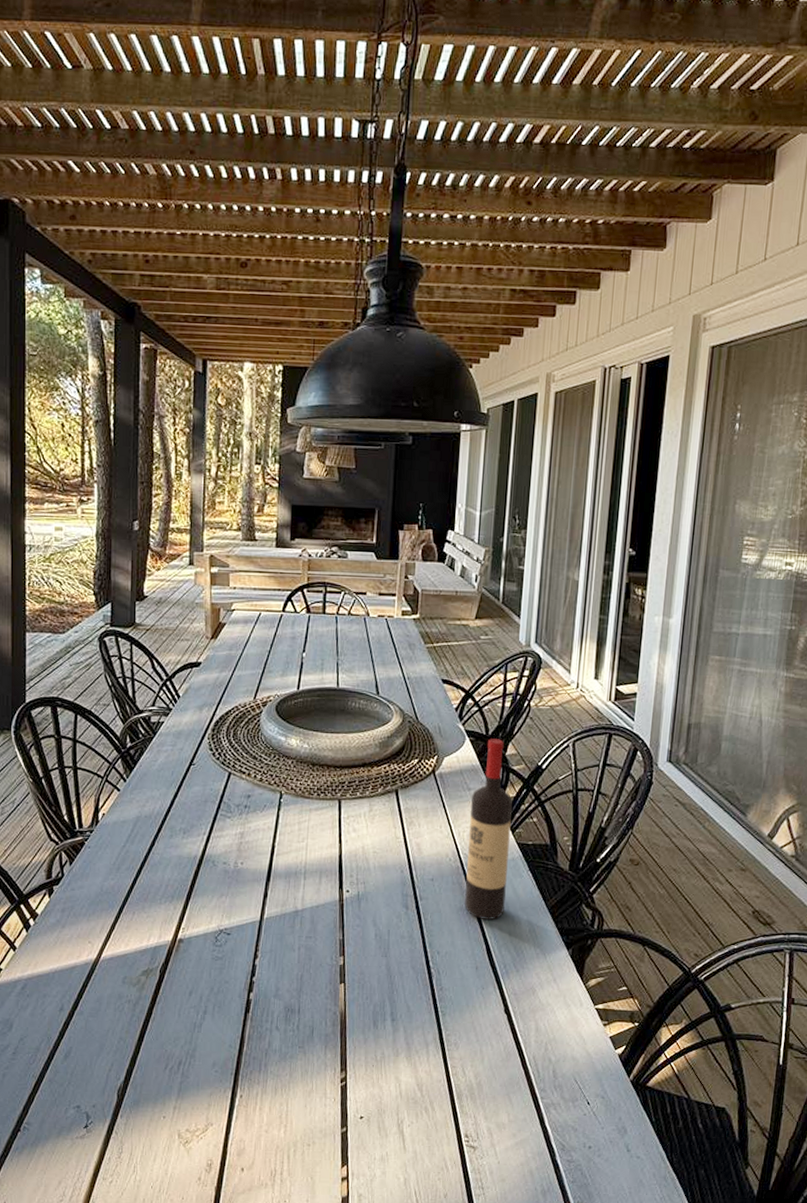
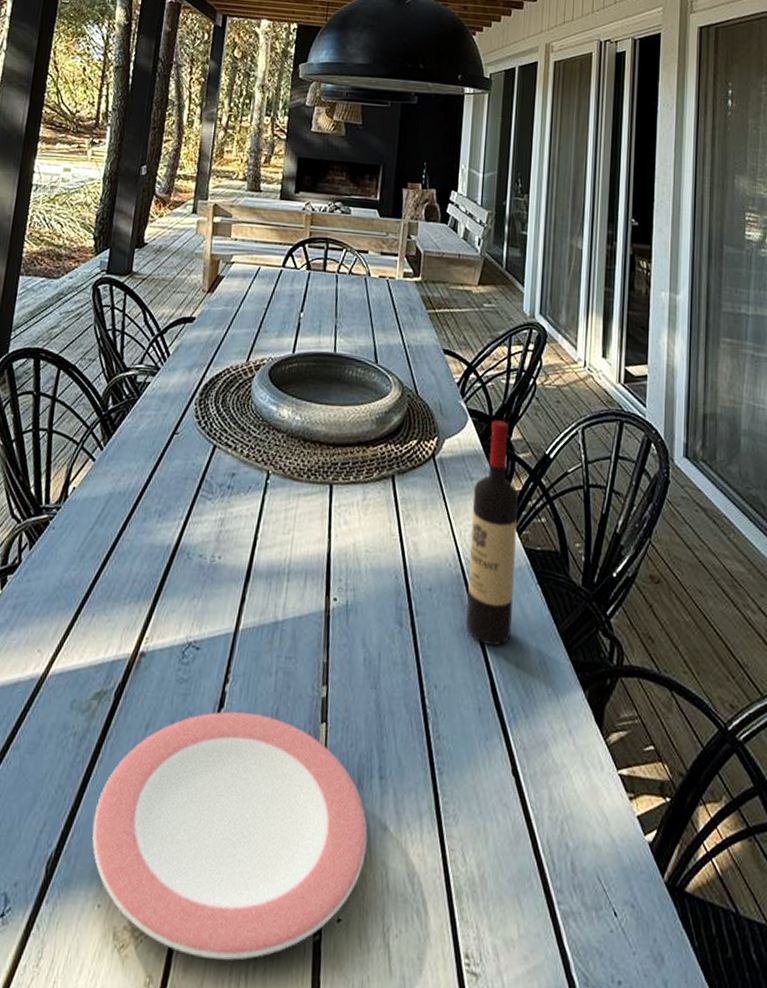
plate: none [152,979,383,1147] -> present [92,711,368,961]

